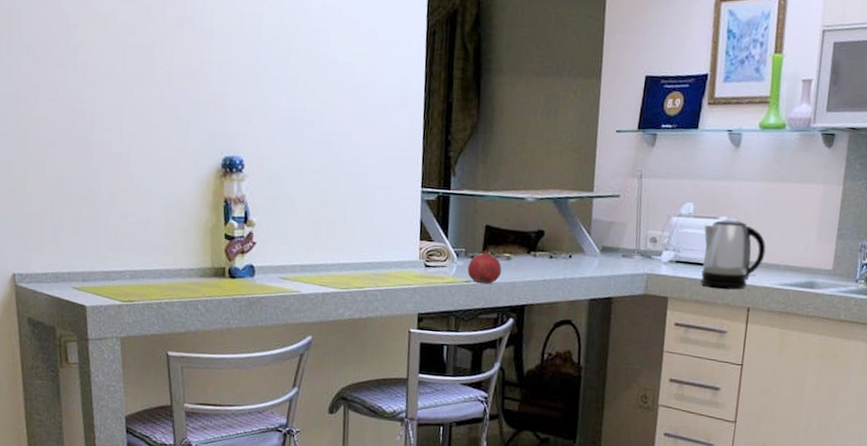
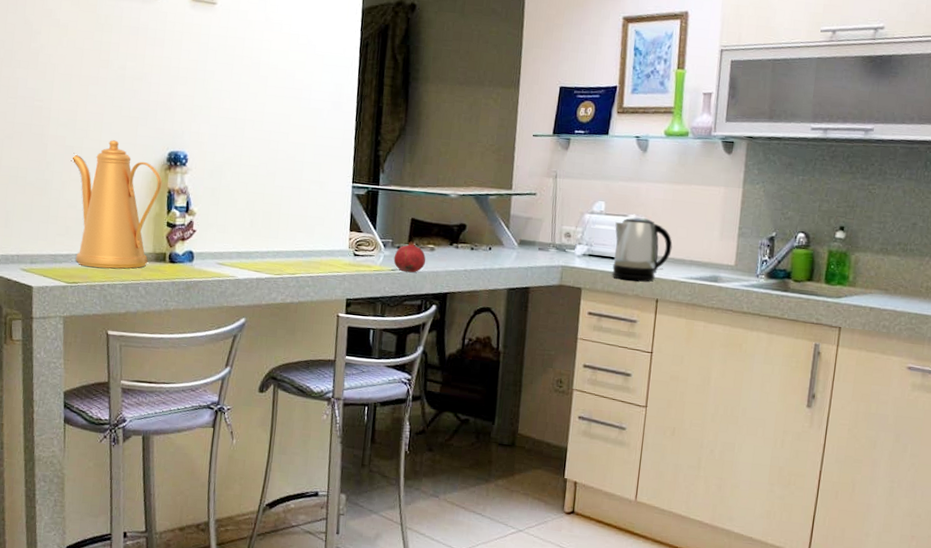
coffee pot: none [118,145,218,286] -> present [70,140,163,269]

